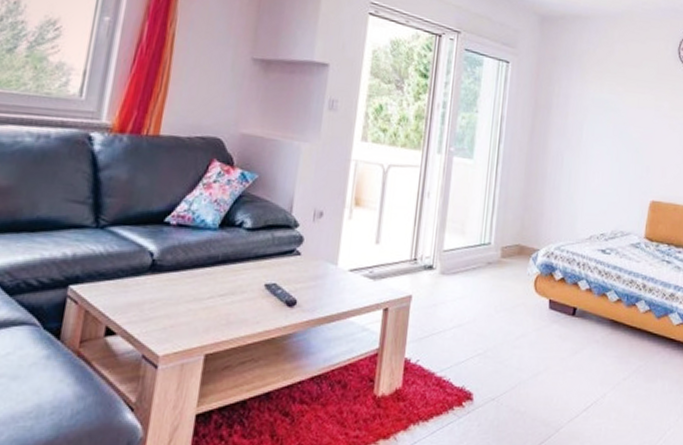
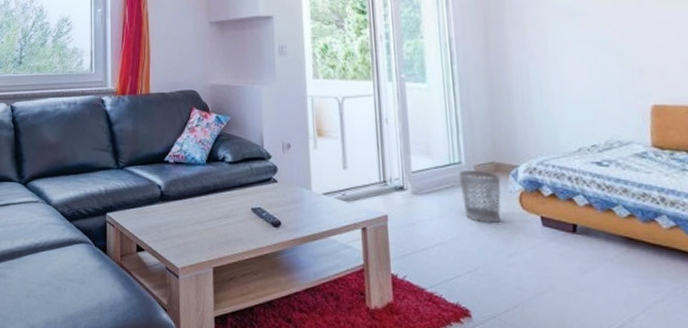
wastebasket: none [485,251,523,306] -> present [459,169,501,224]

